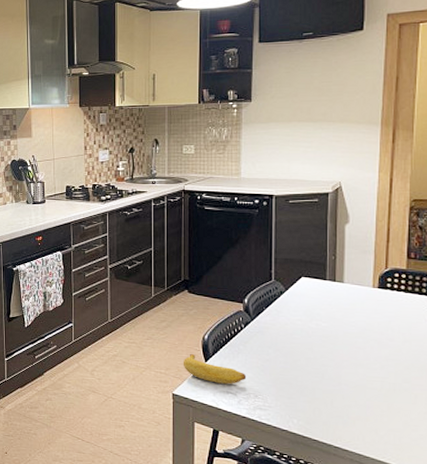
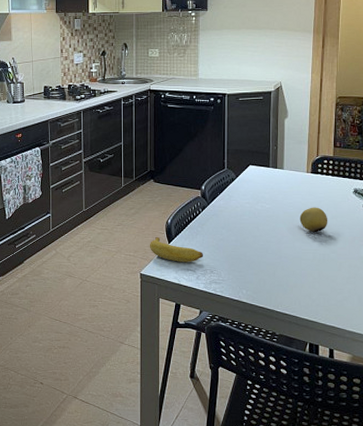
fruit: none [363,327,400,358] -> present [299,207,328,233]

